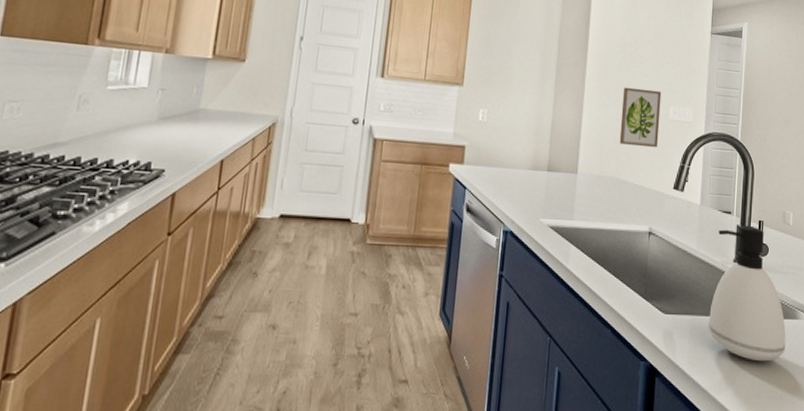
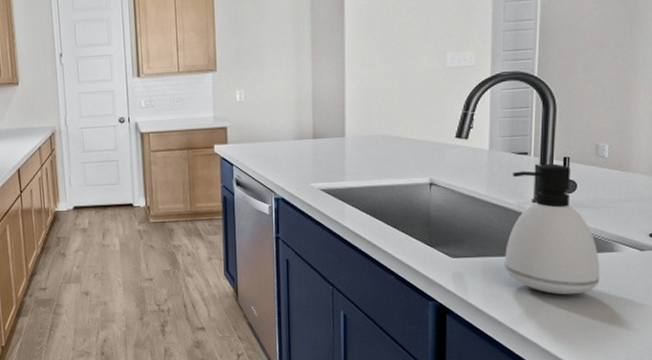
wall art: present [619,87,662,148] -> none [389,38,435,102]

